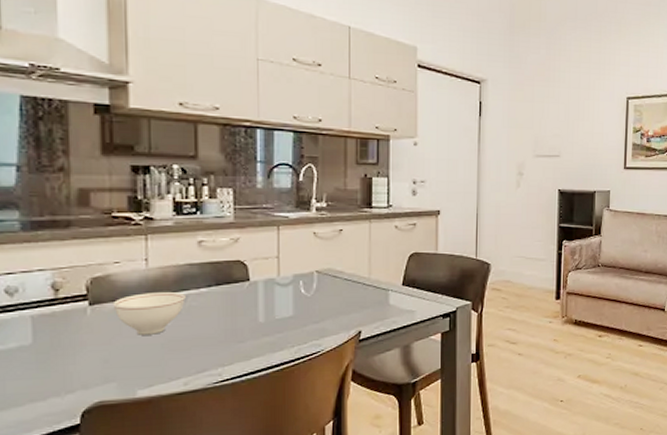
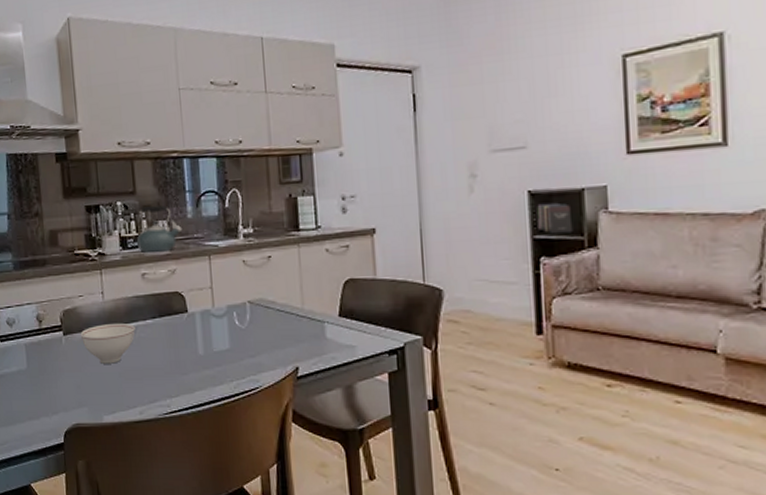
kettle: none [194,173,250,221] -> present [136,205,183,254]
books: none [563,200,587,224] -> present [537,203,574,234]

